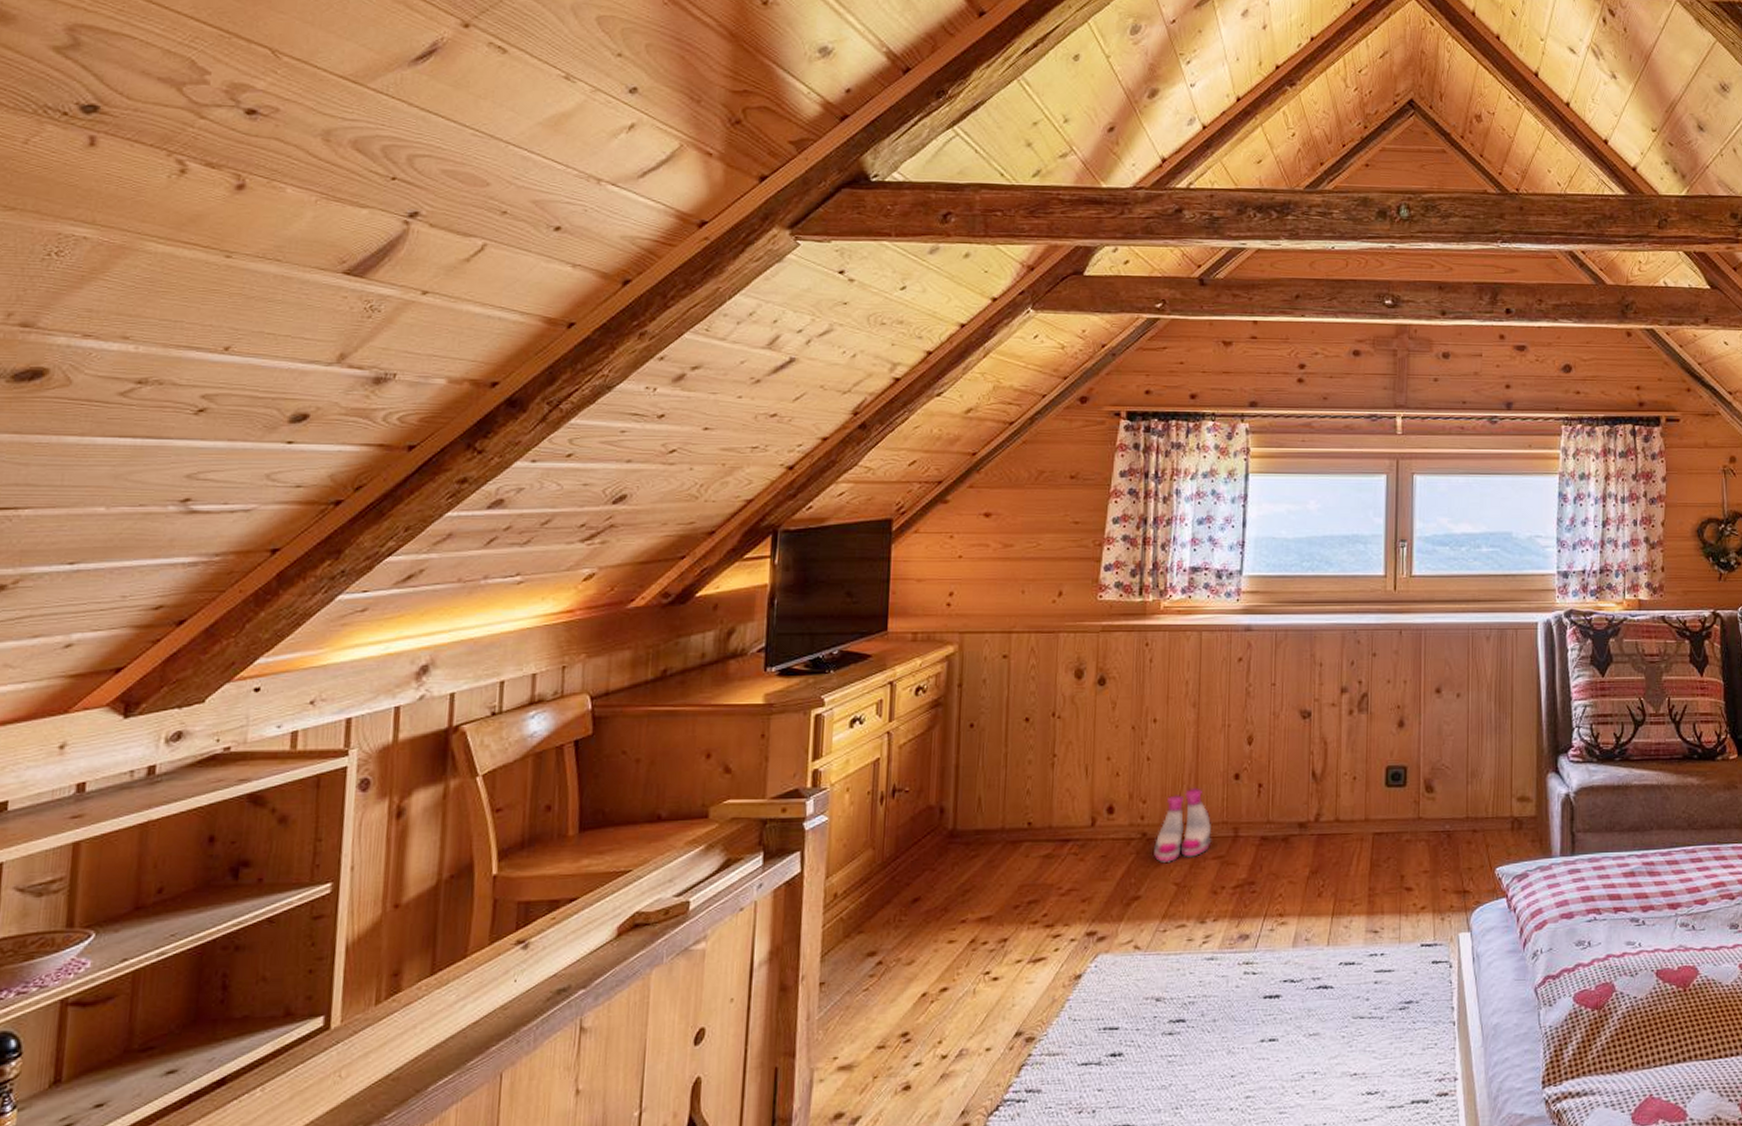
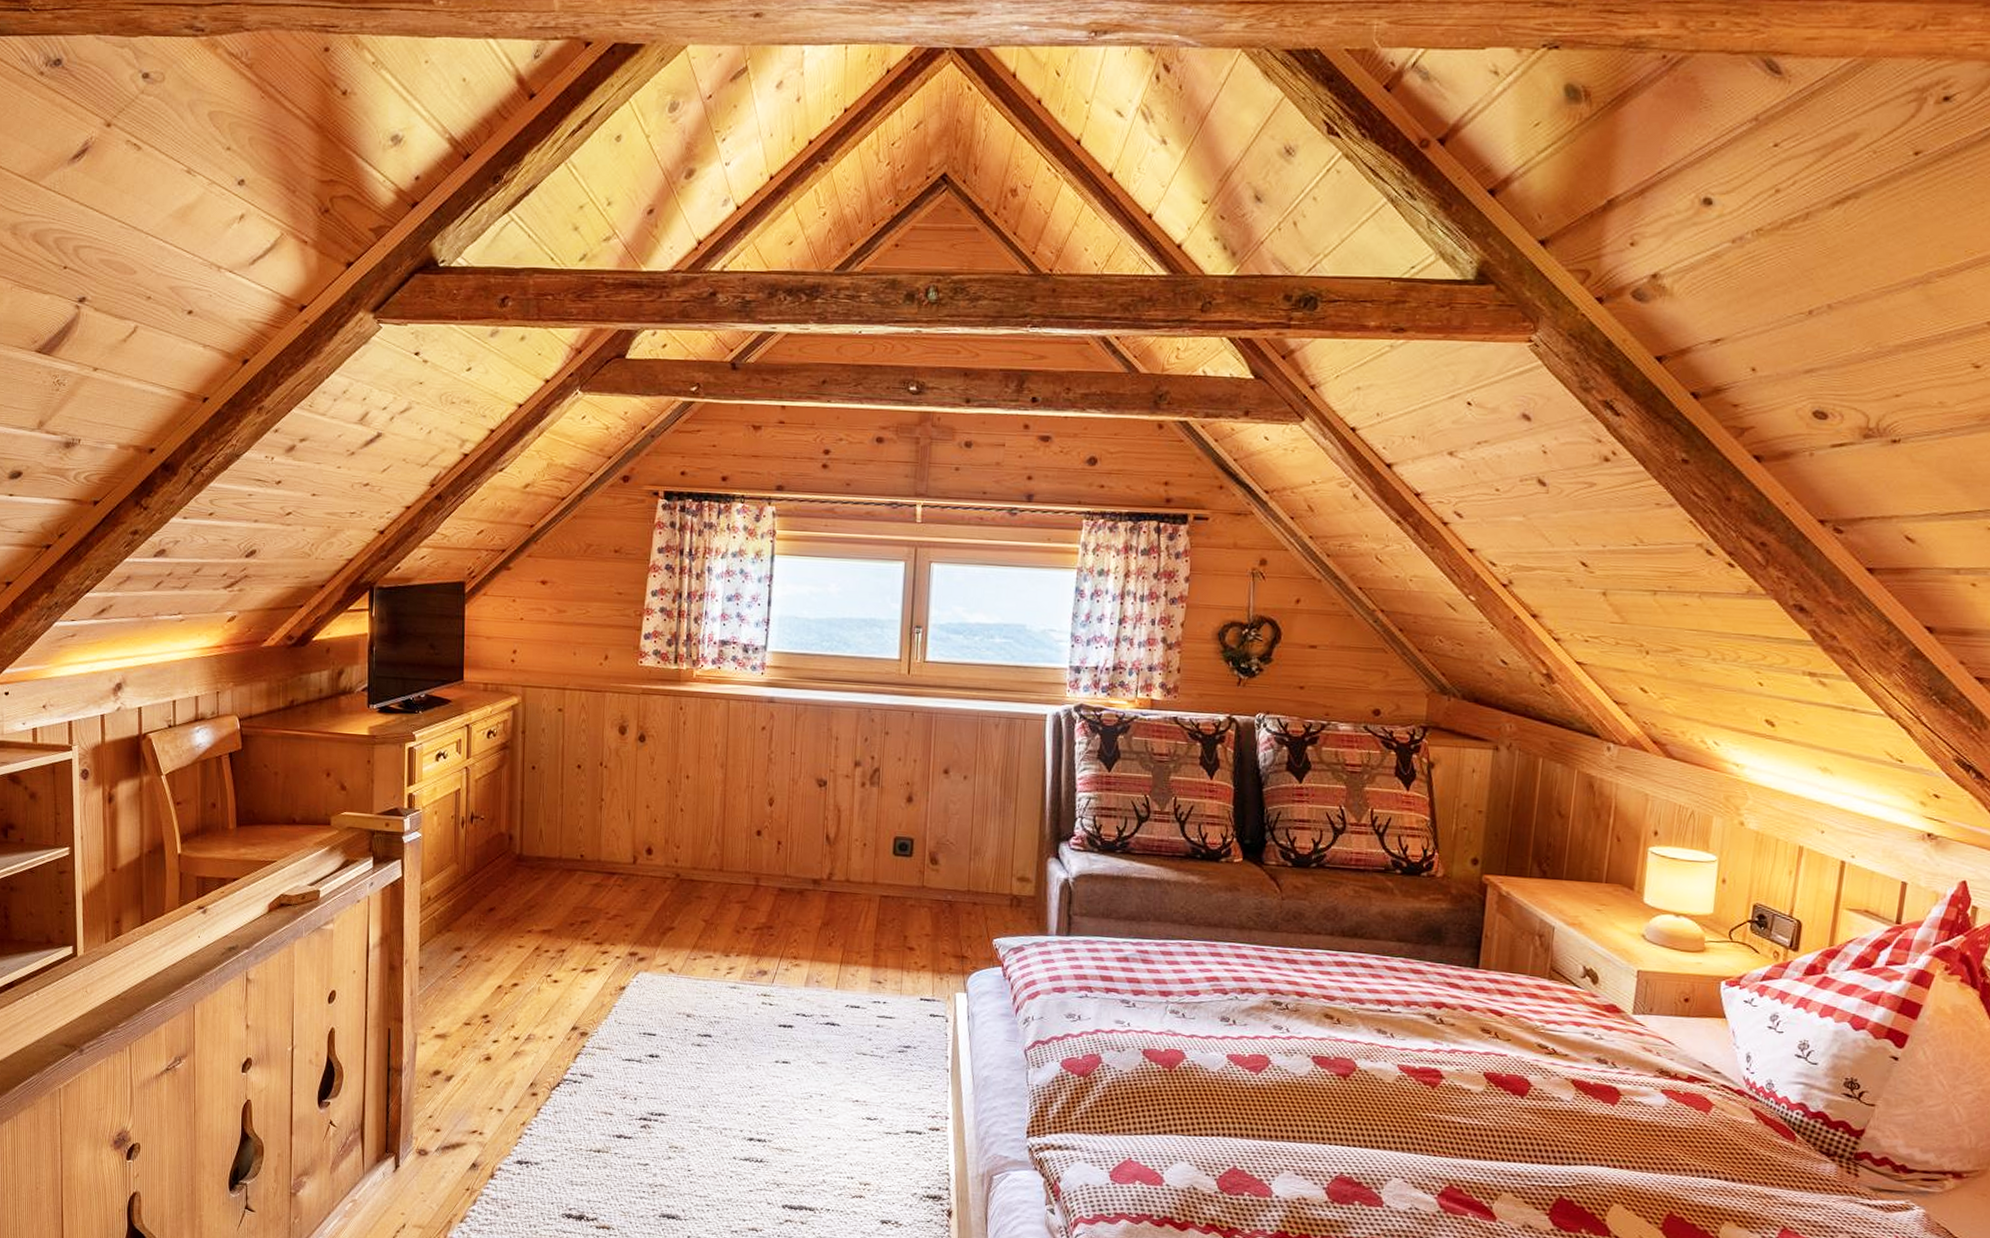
boots: present [1154,787,1212,862] -> none [686,839,736,902]

